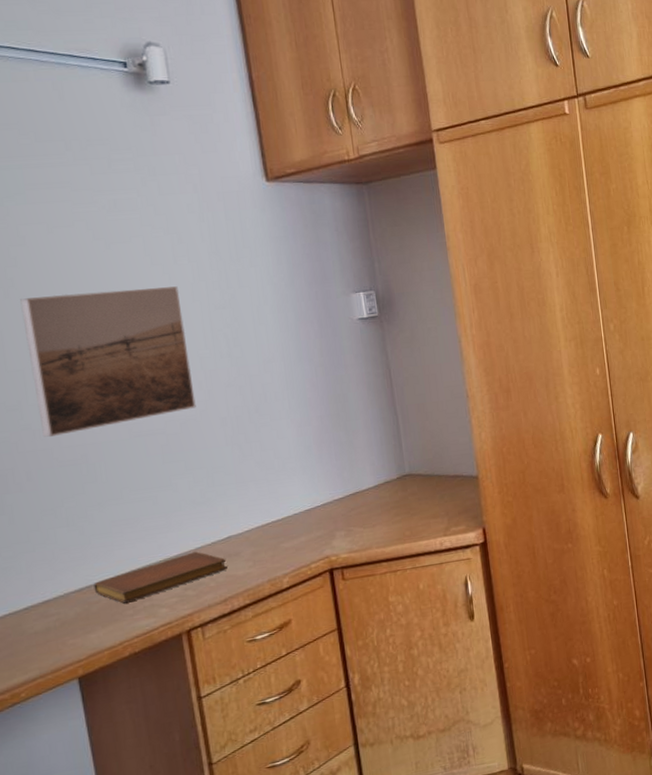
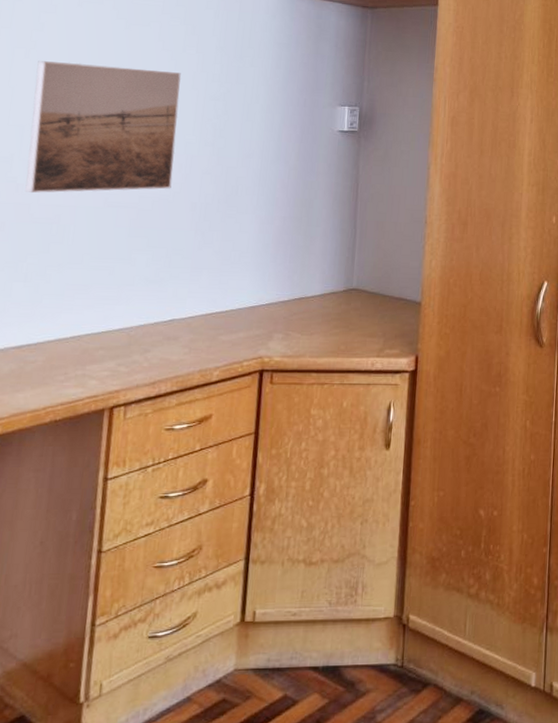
notebook: present [94,551,228,604] -> none [33,328,164,368]

